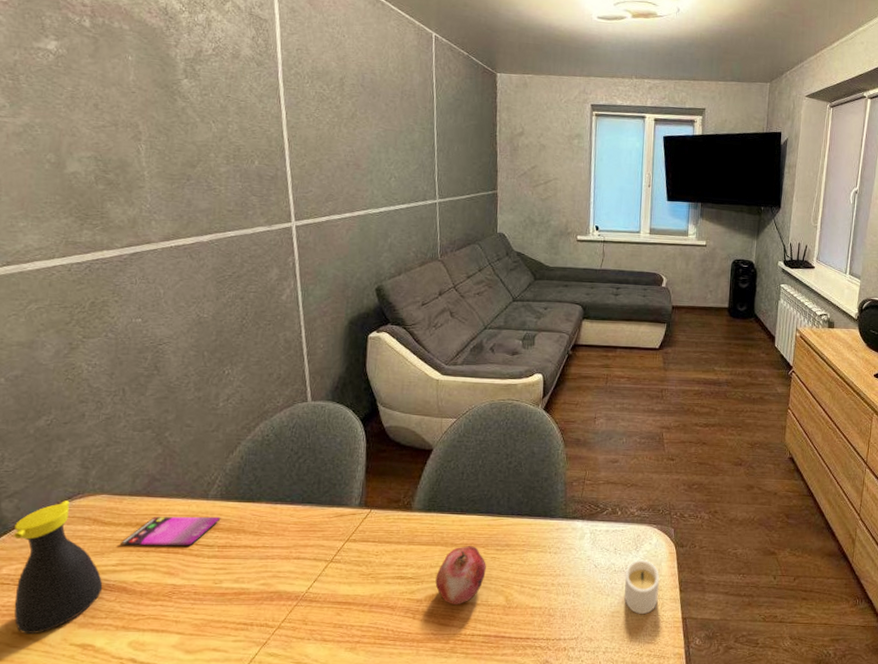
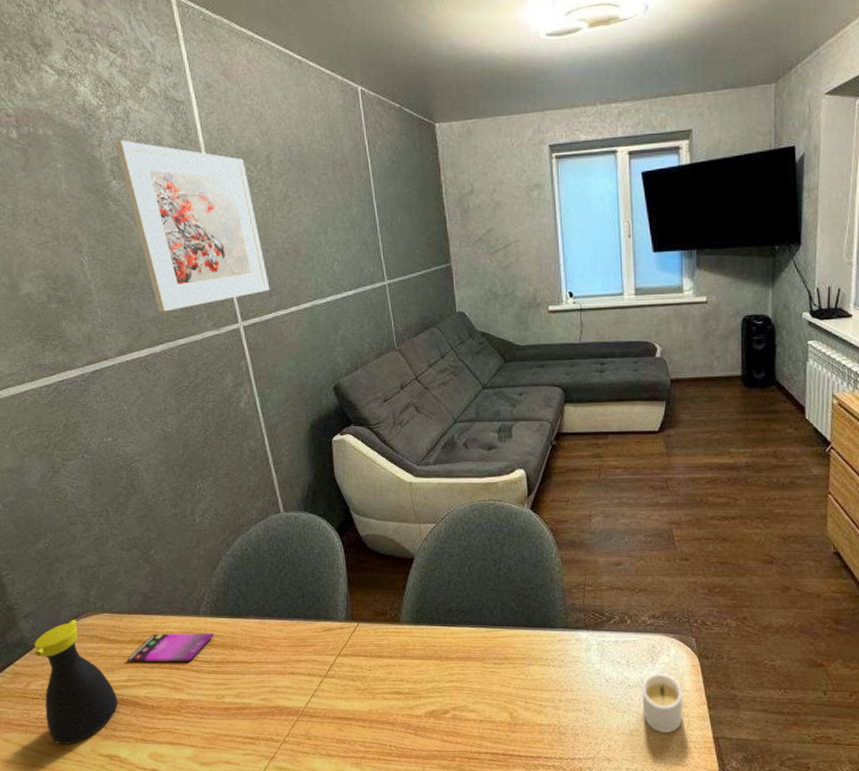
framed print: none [192,44,327,205] -> present [115,140,270,312]
fruit: present [435,546,486,604] -> none [433,660,486,721]

